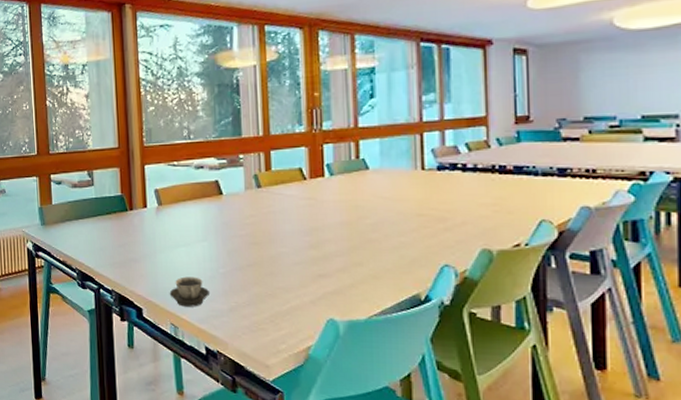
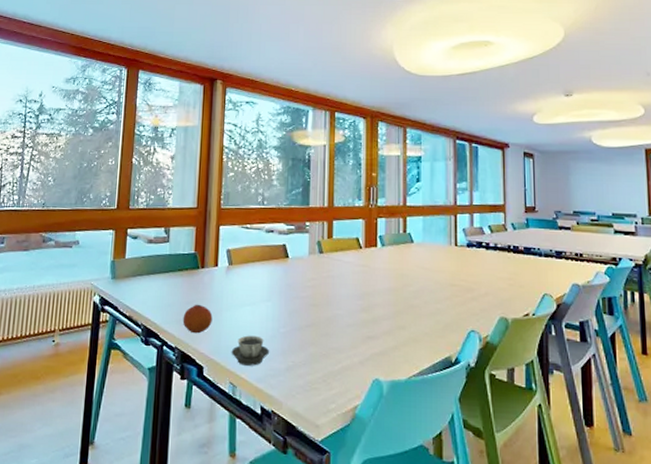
fruit: none [116,247,147,276] -> present [182,304,213,334]

